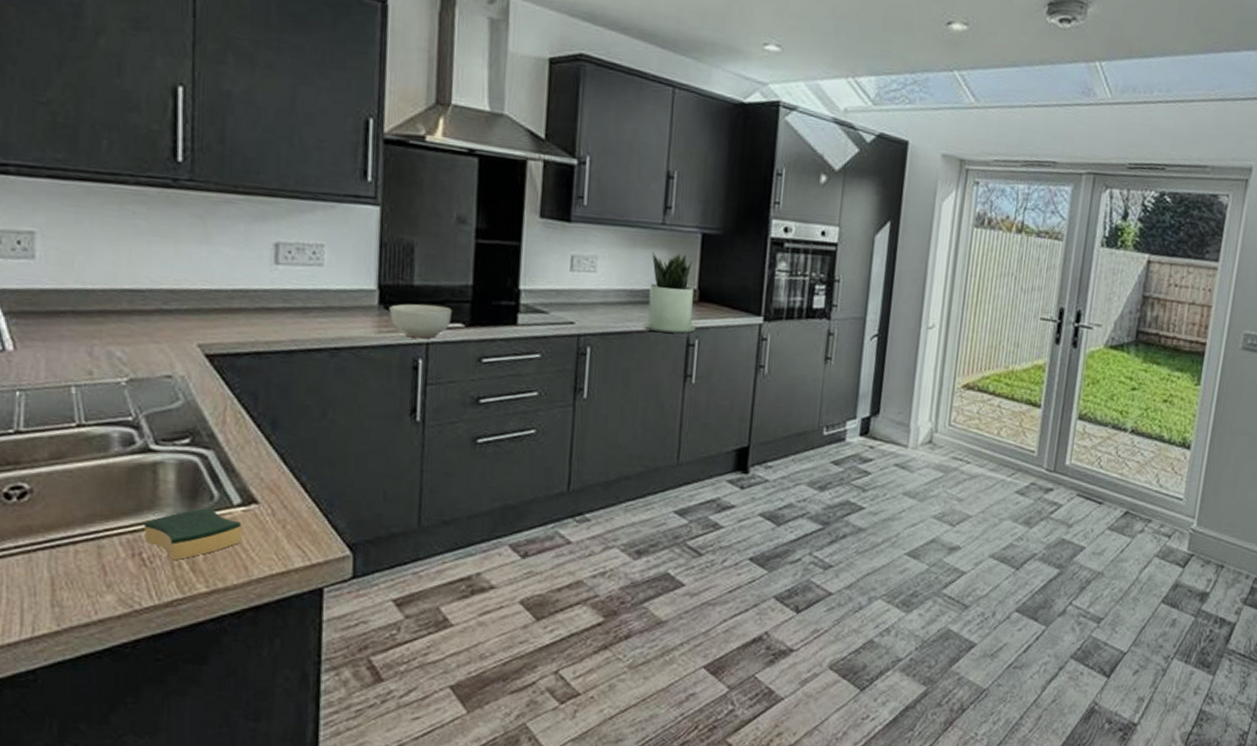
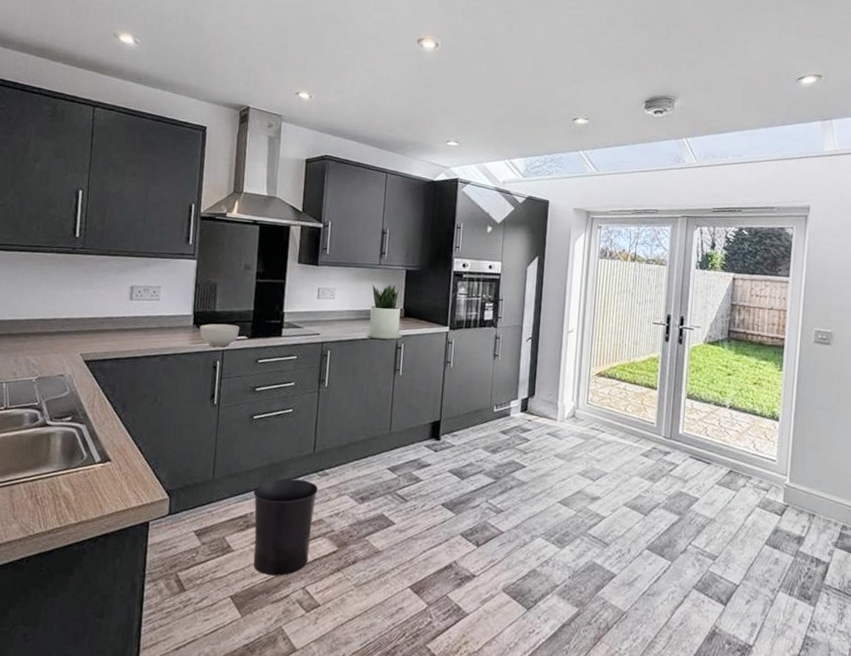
sponge: present [144,506,242,561] -> none [39,463,100,501]
waste bin: none [480,526,575,657] -> present [253,478,318,576]

